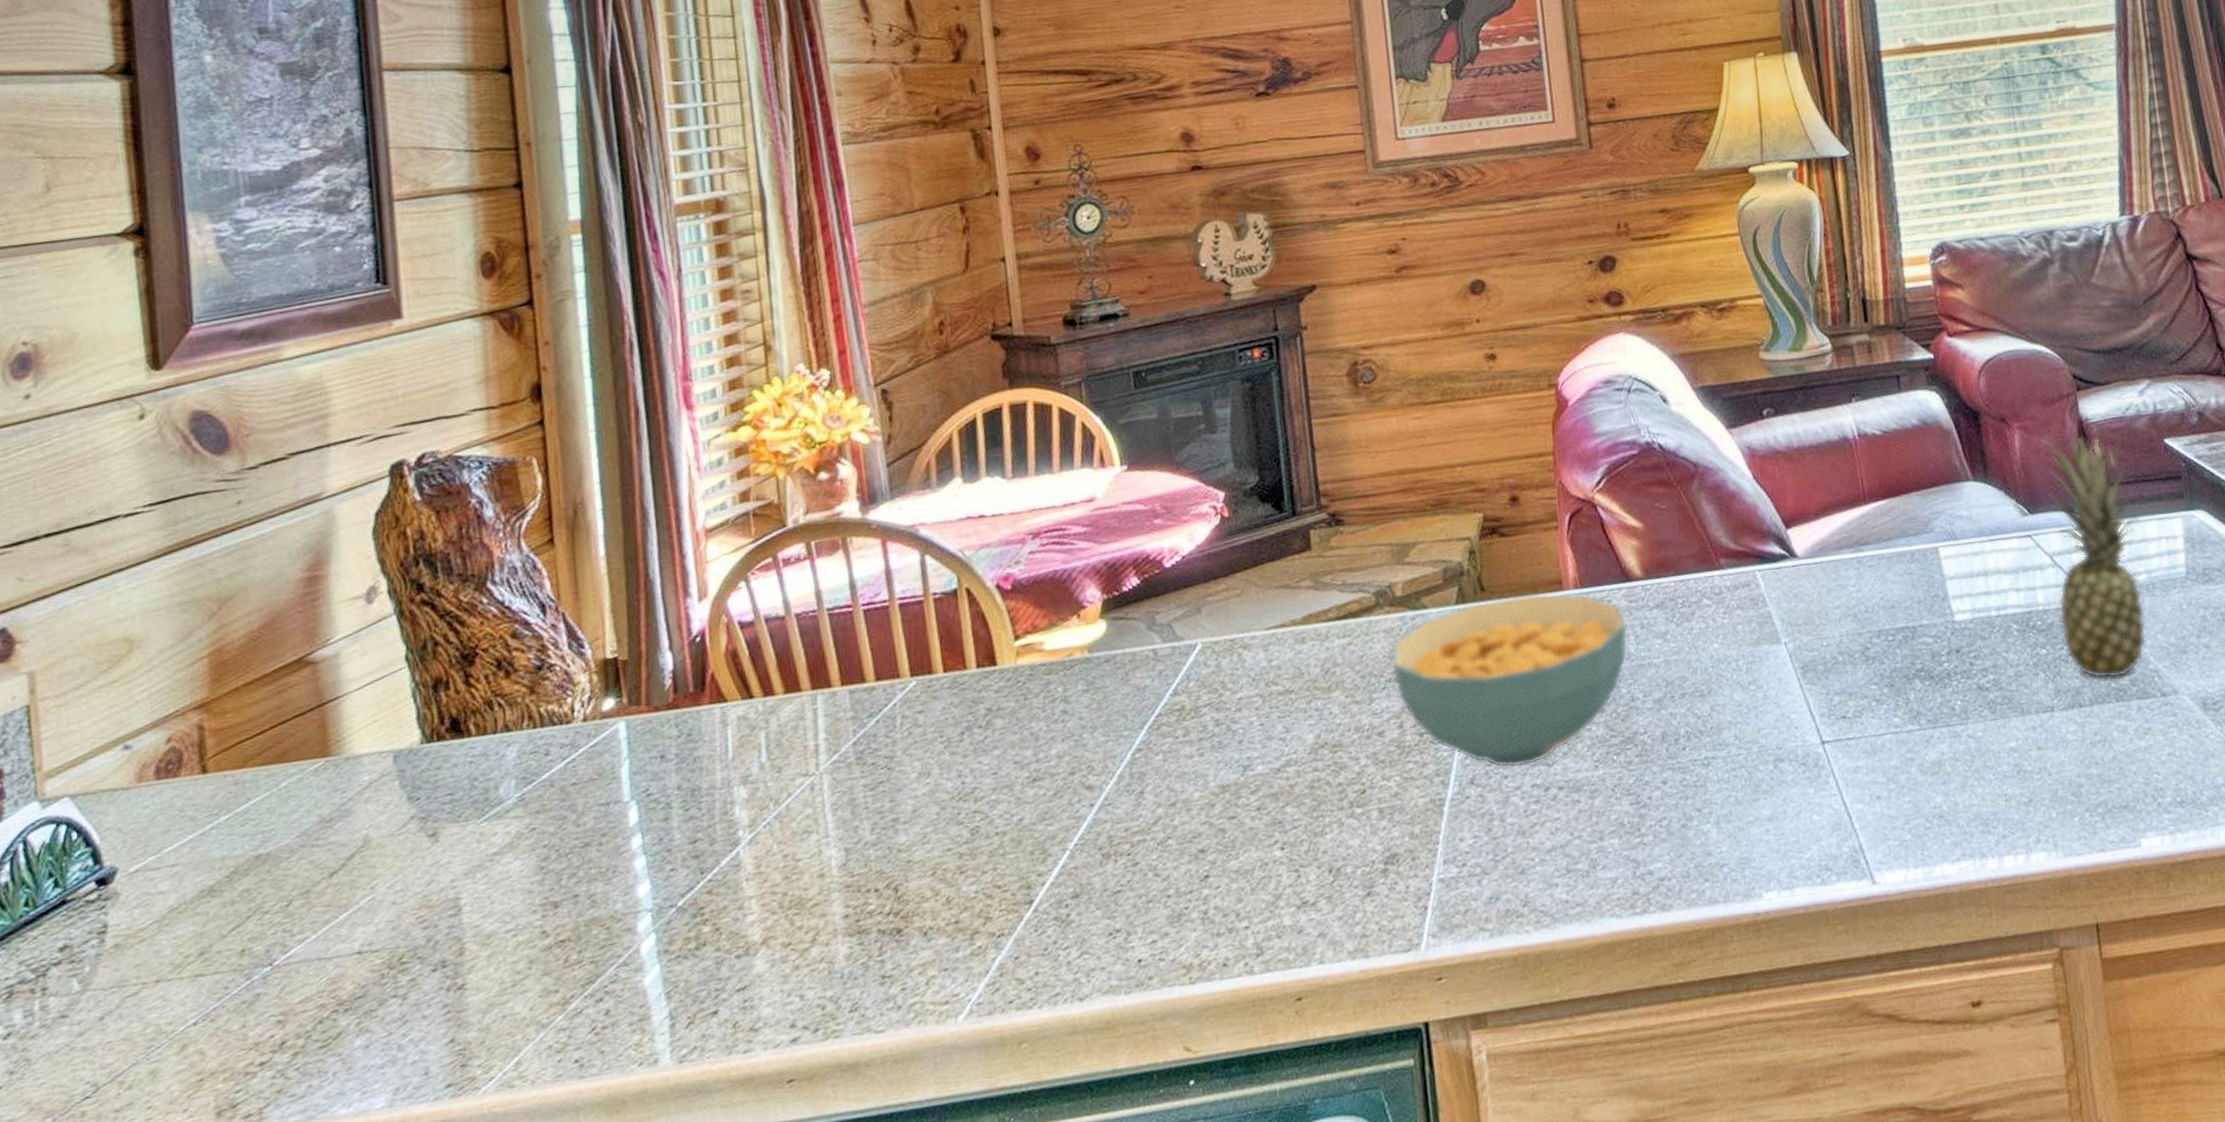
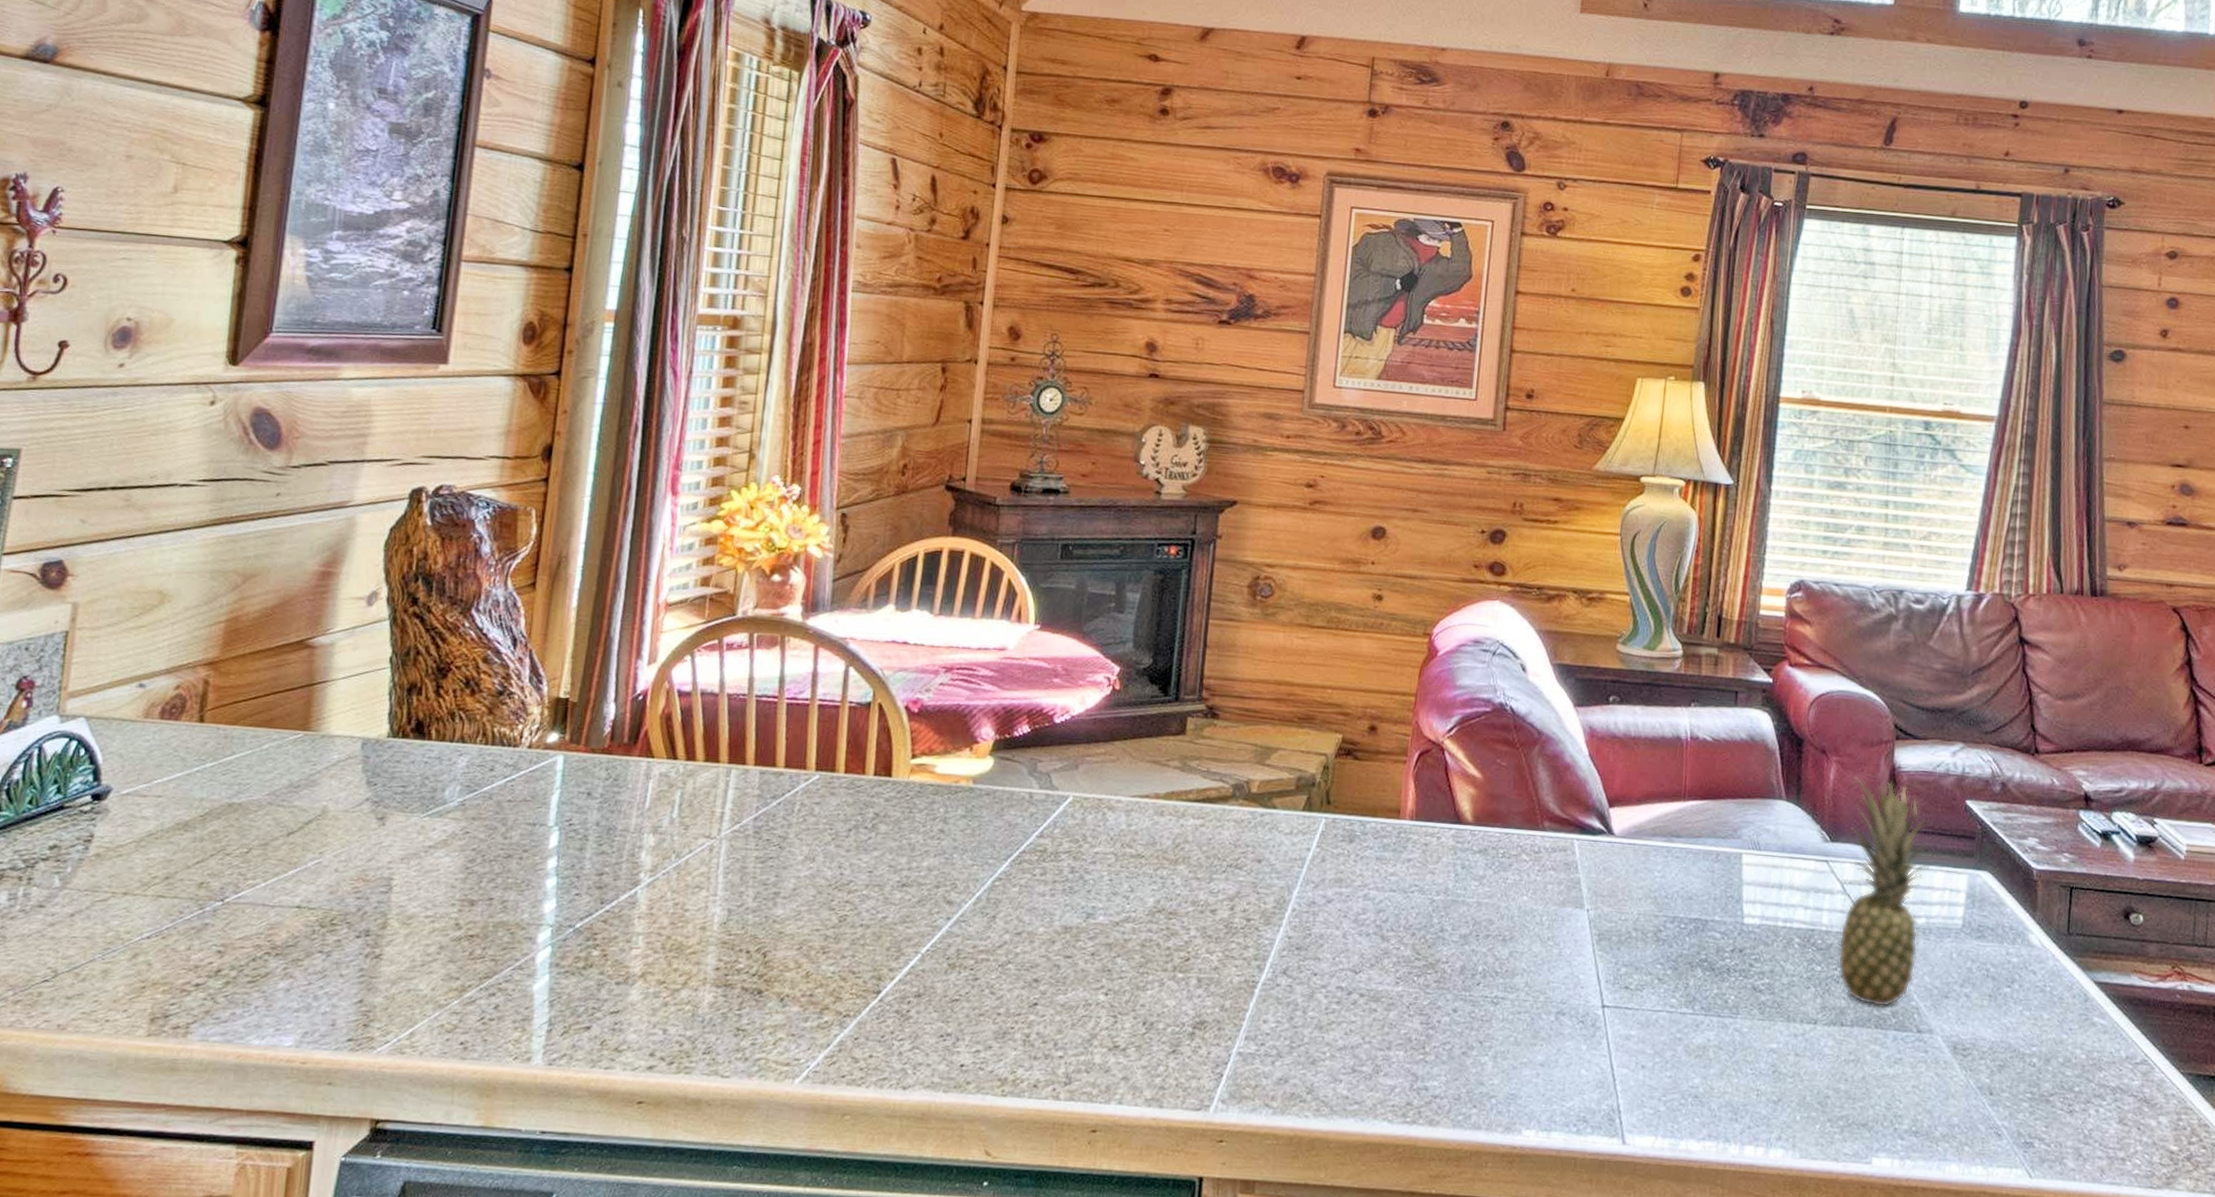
cereal bowl: present [1390,593,1628,769] -> none [1234,813,1451,969]

